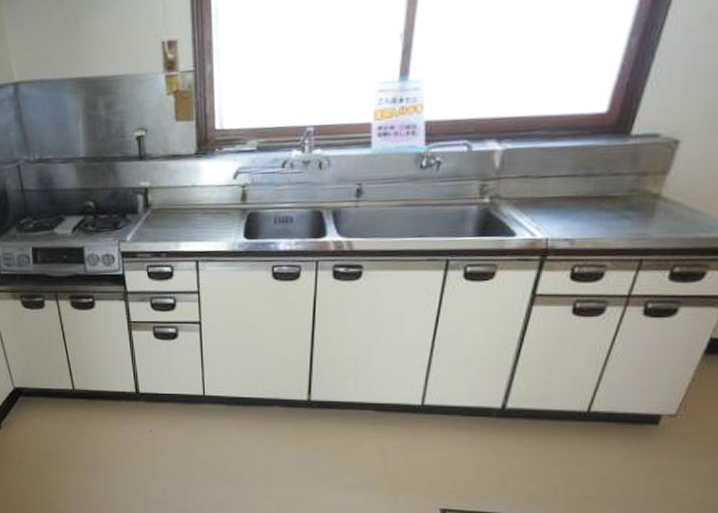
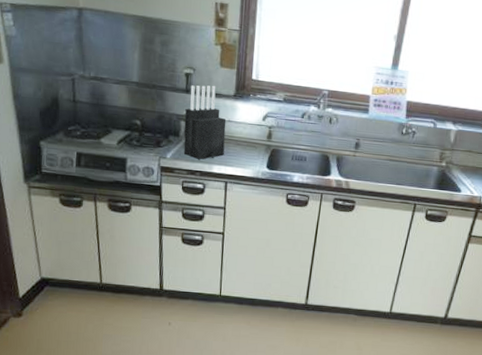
knife block: none [141,145,191,238] -> present [183,85,227,159]

